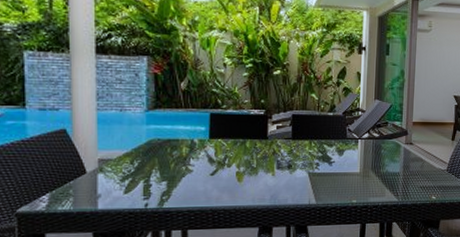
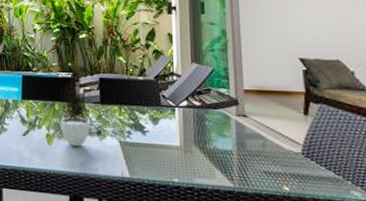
potted plant: none [251,105,284,181] -> present [60,68,92,146]

